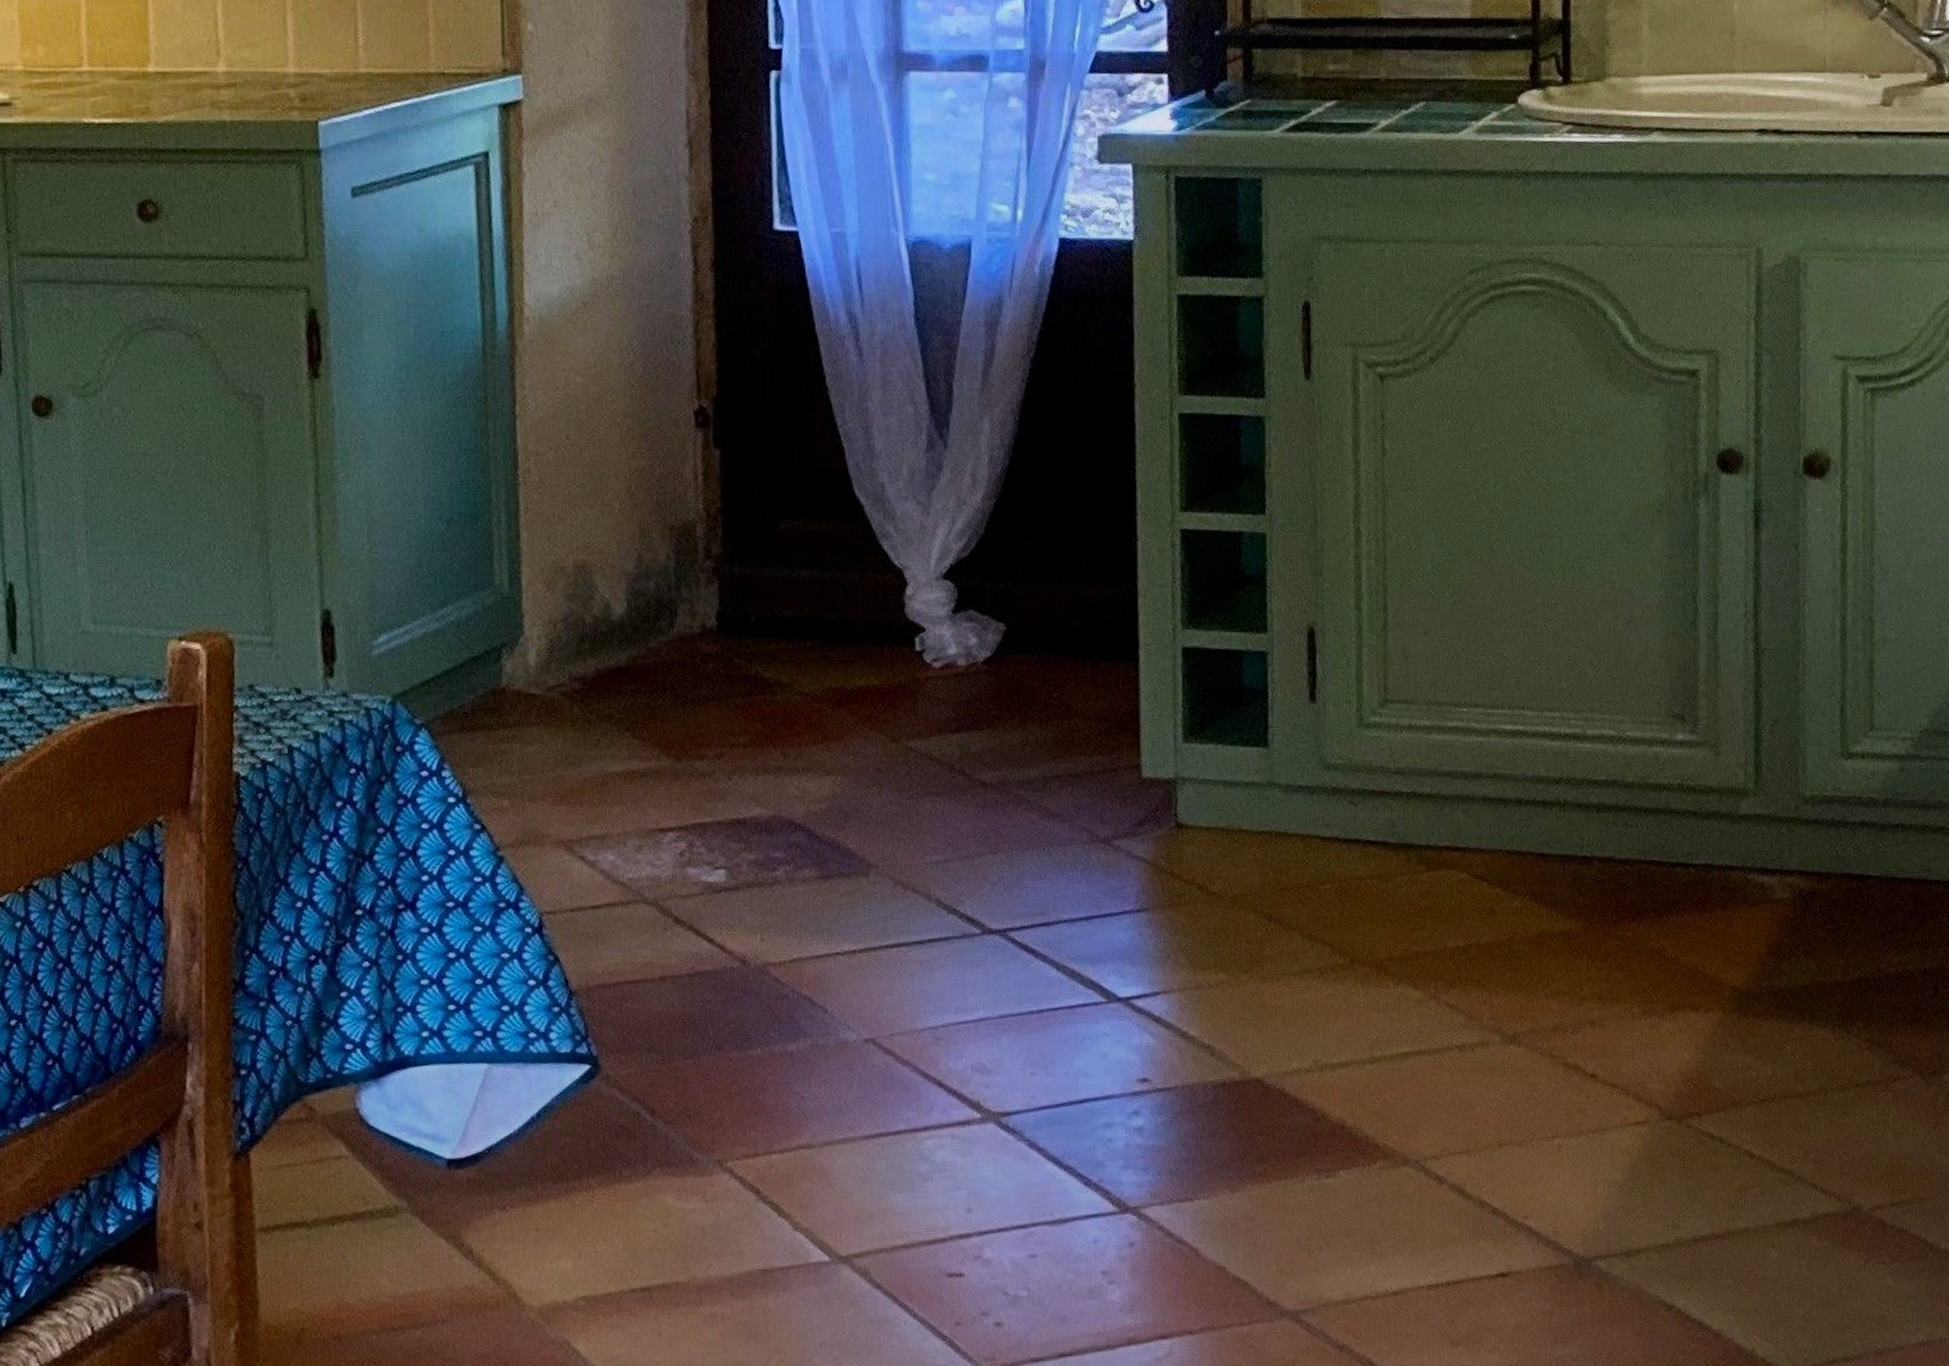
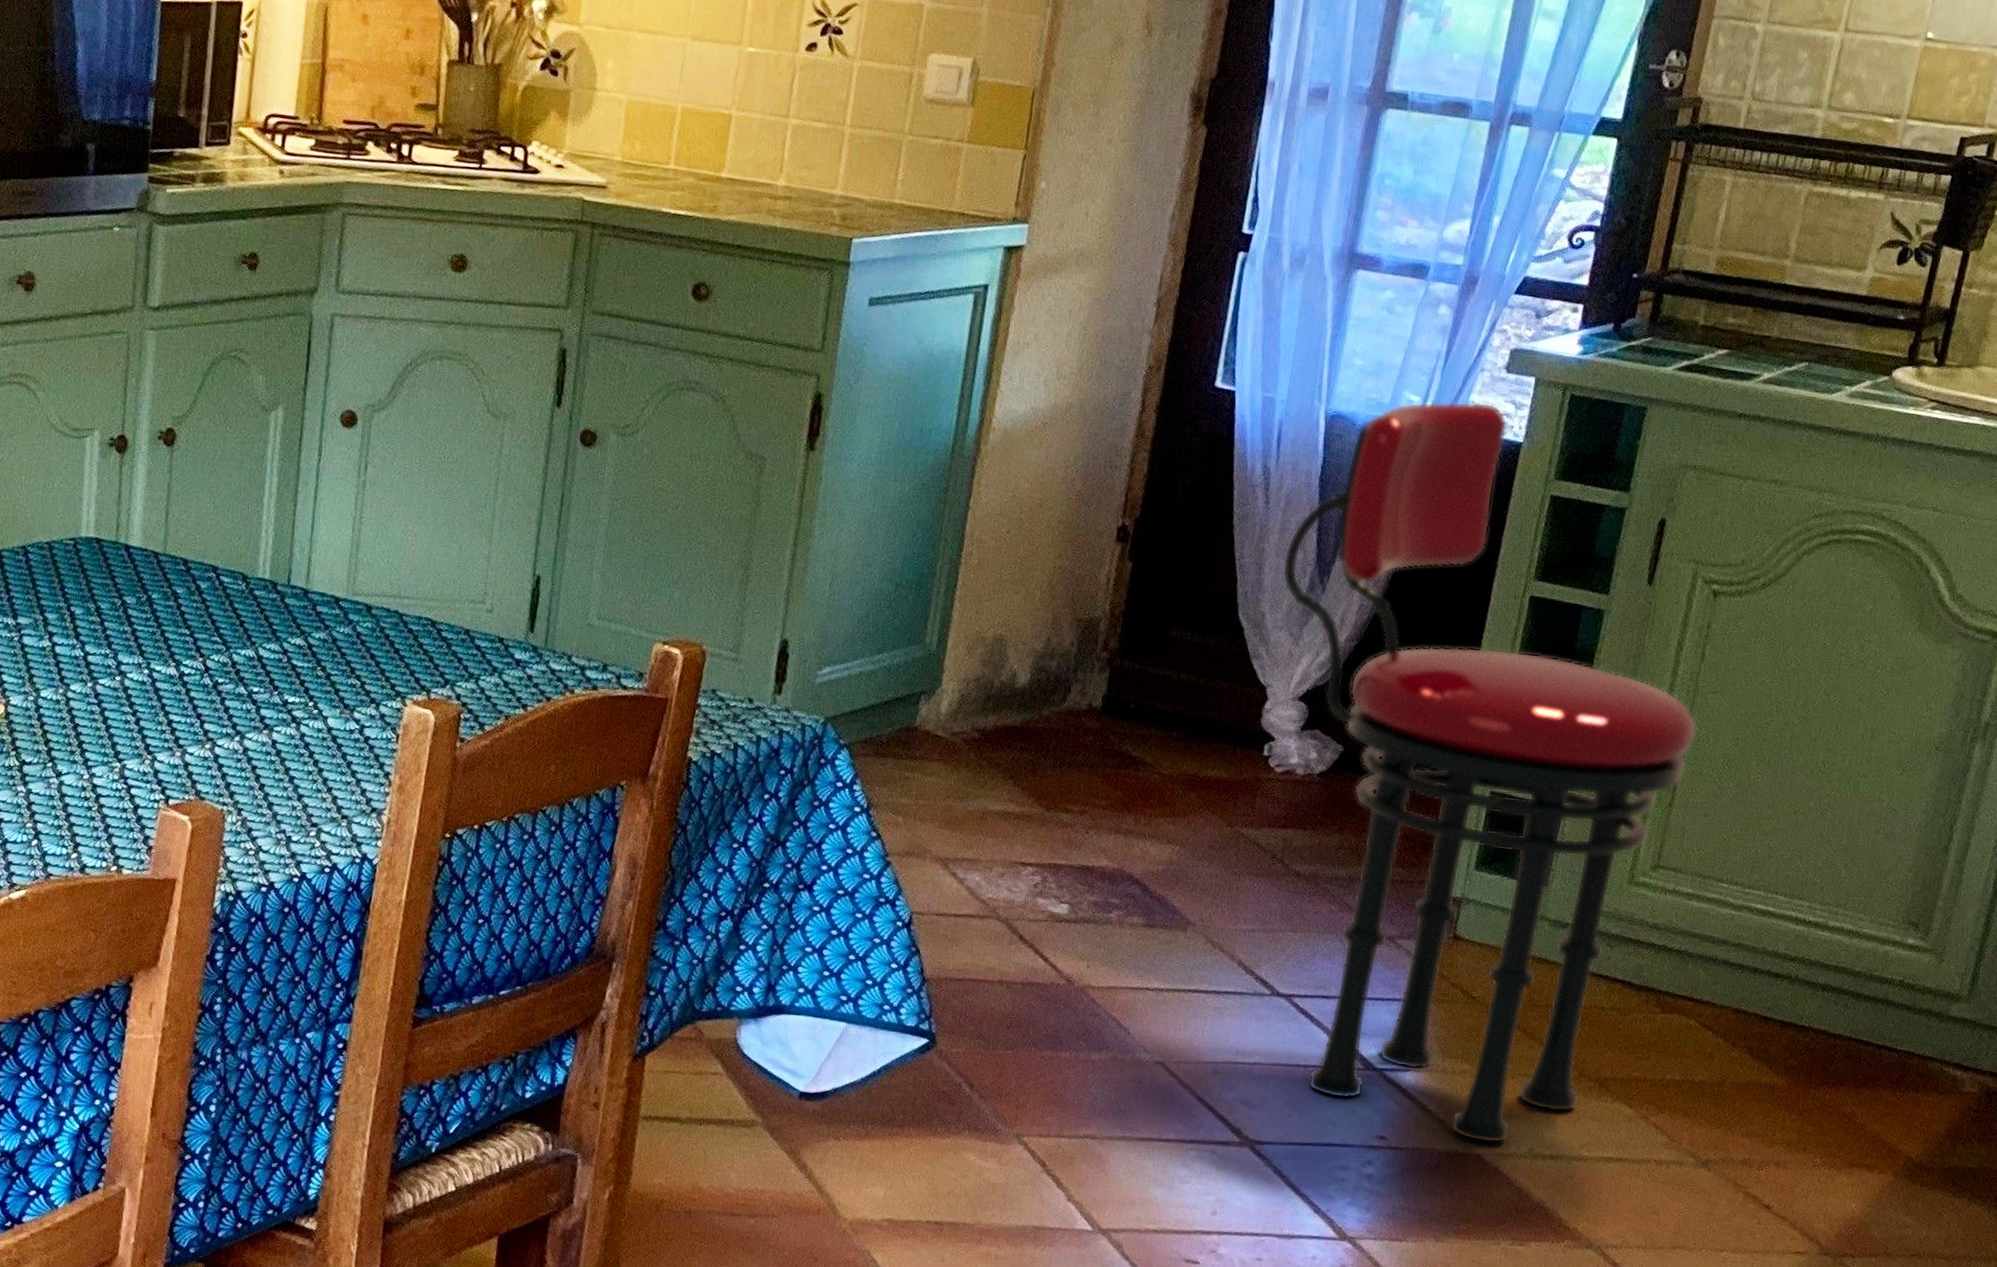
stool: none [892,200,1395,1064] -> present [1282,401,1697,1144]

